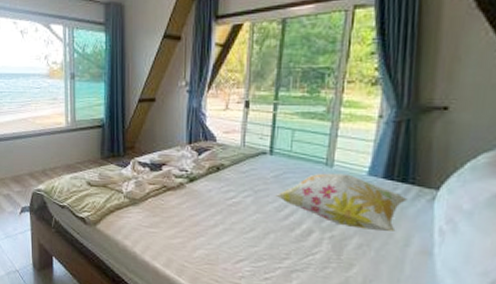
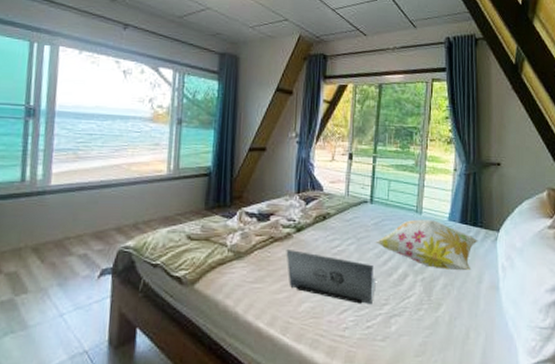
laptop: none [179,199,275,257] -> present [286,250,376,304]

